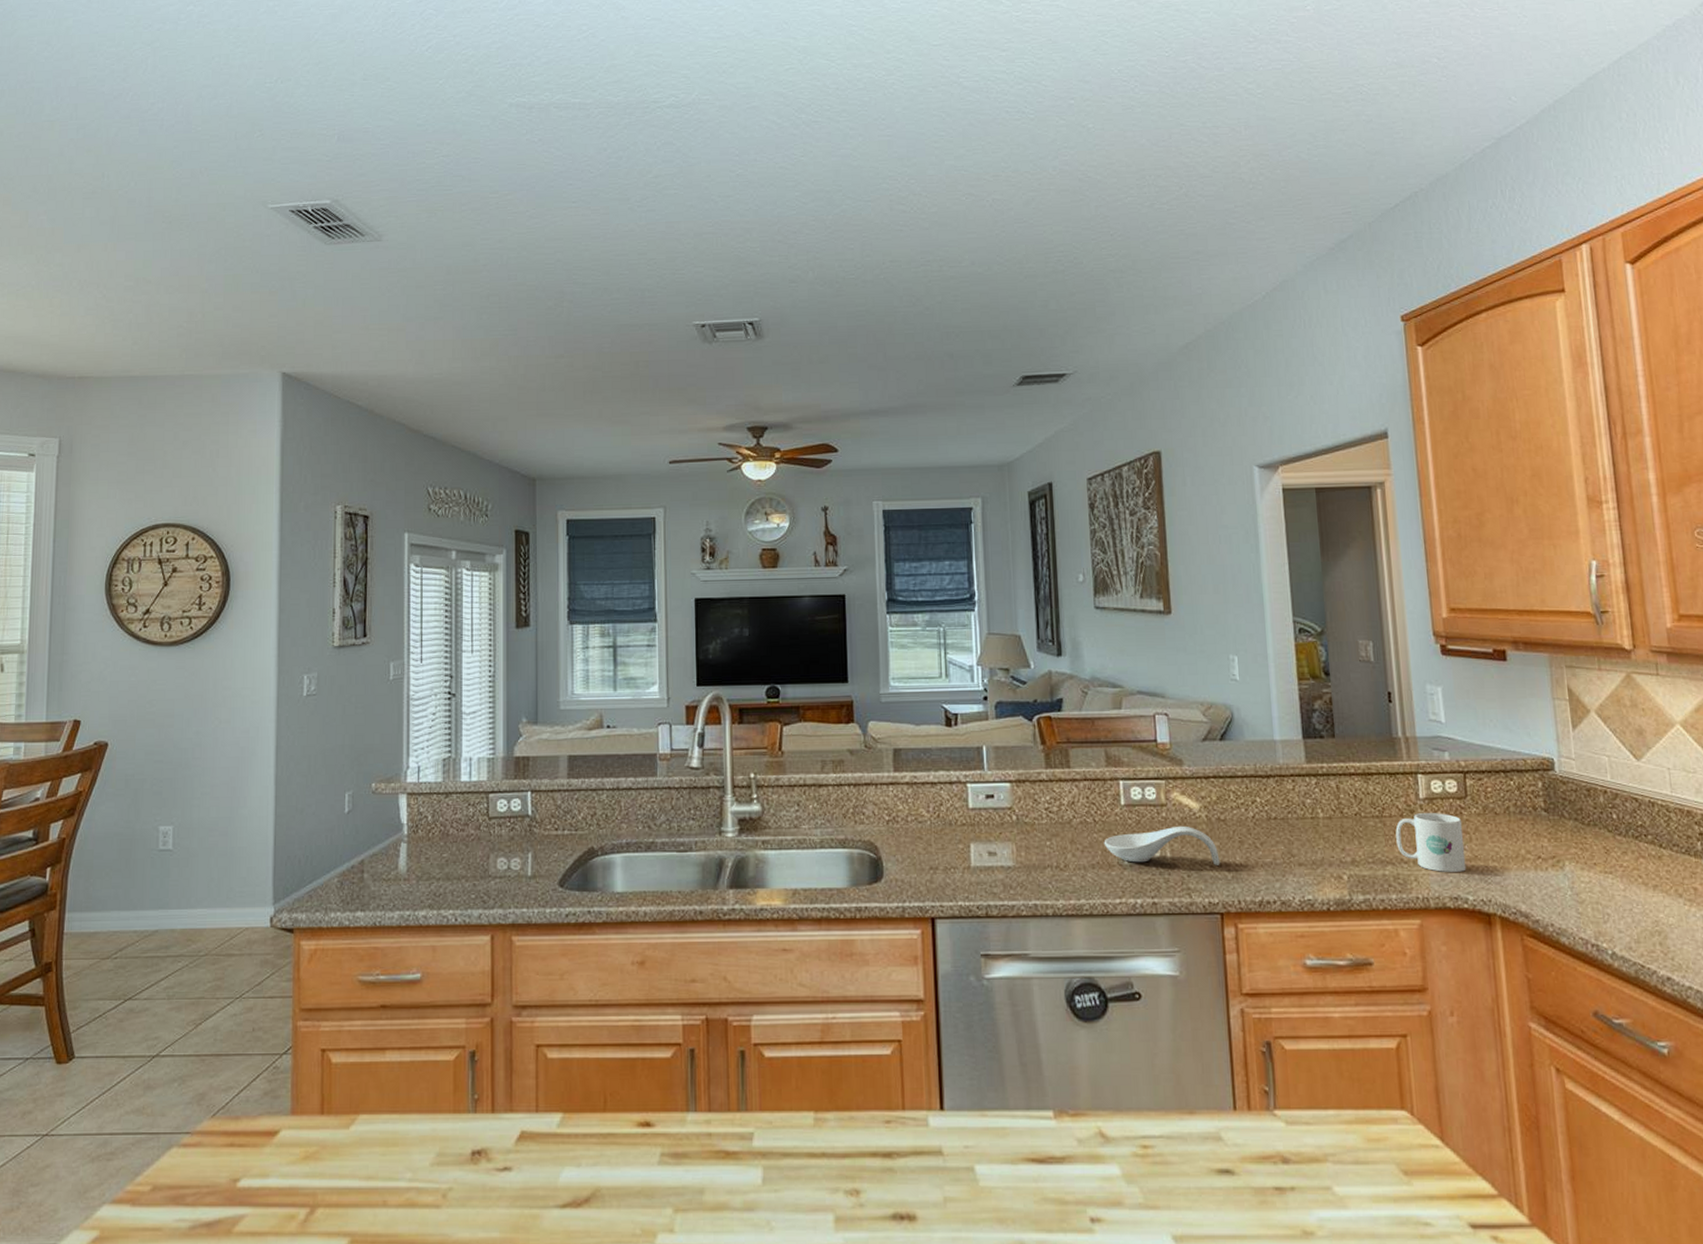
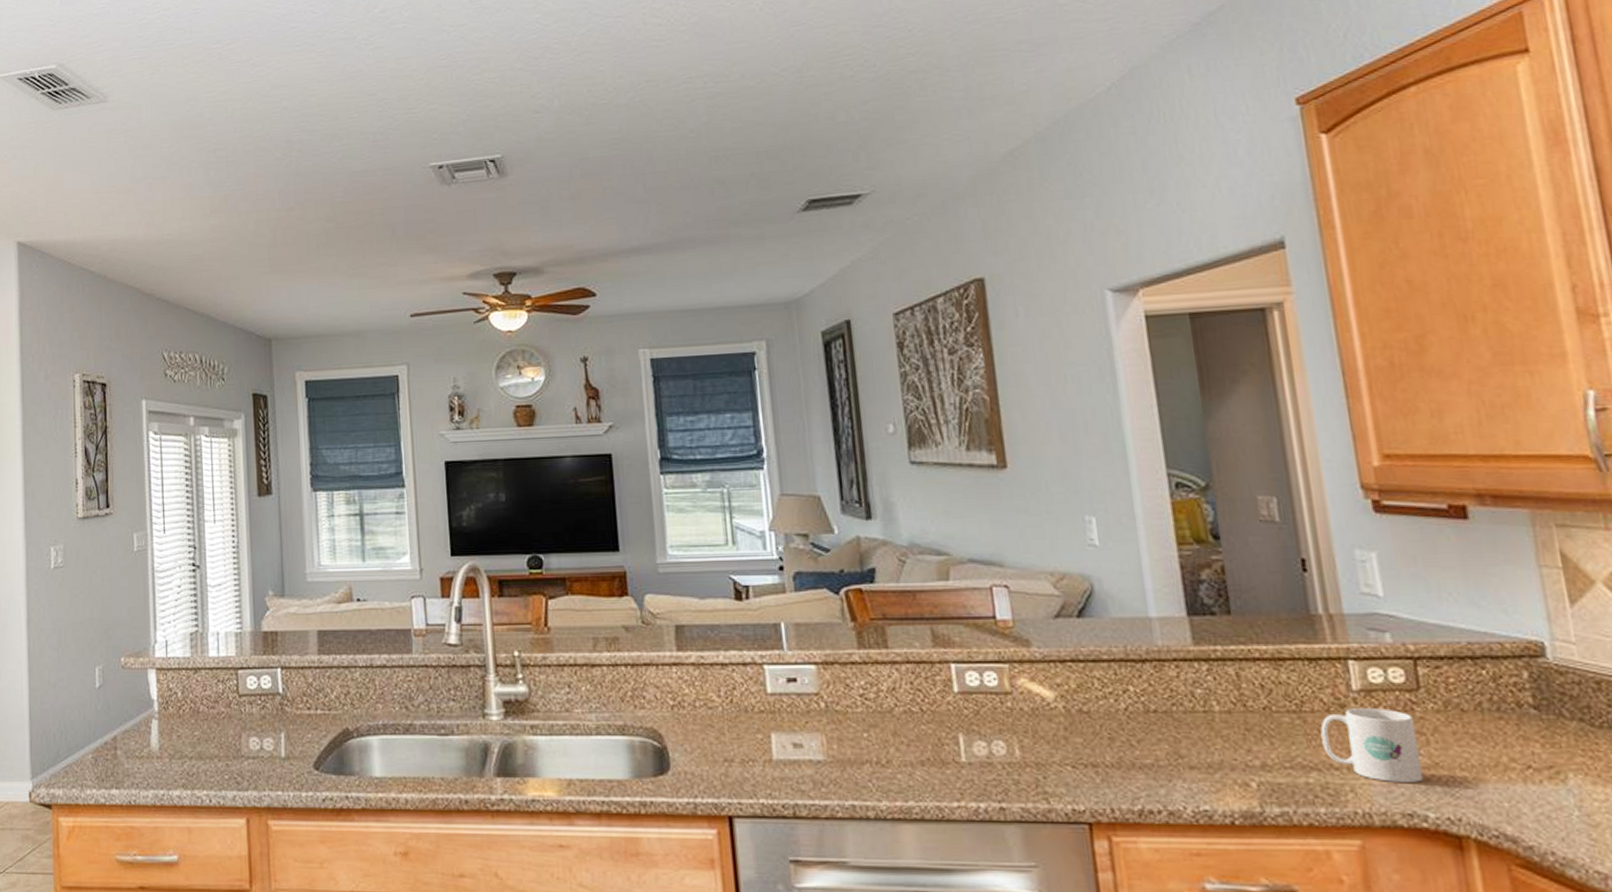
spoon rest: present [1104,825,1220,865] -> none [934,718,1085,766]

